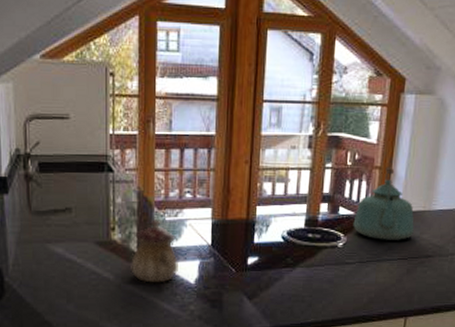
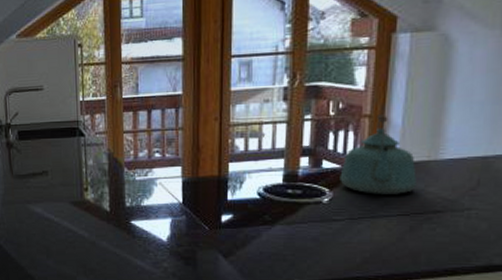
teapot: present [131,219,180,283] -> none [104,179,151,241]

